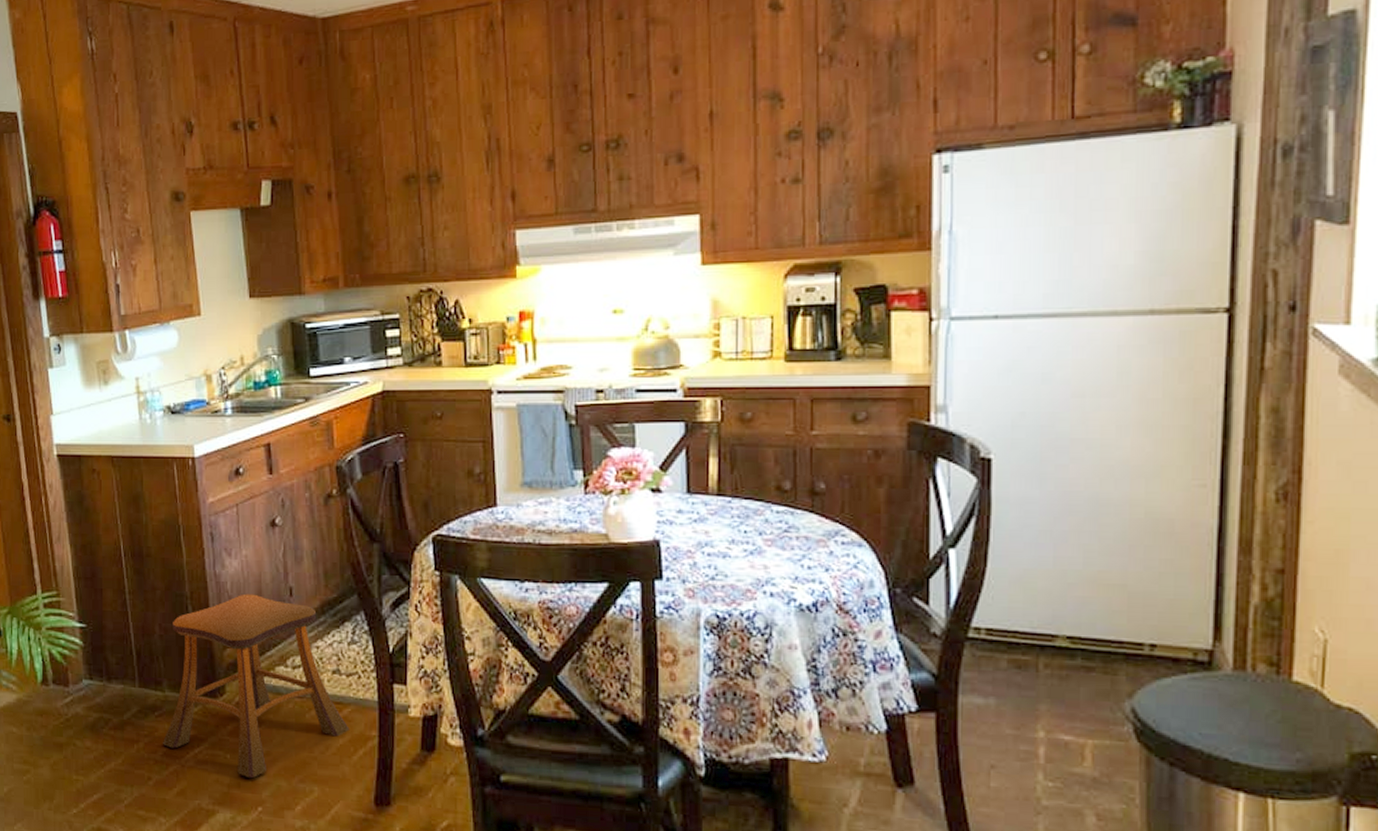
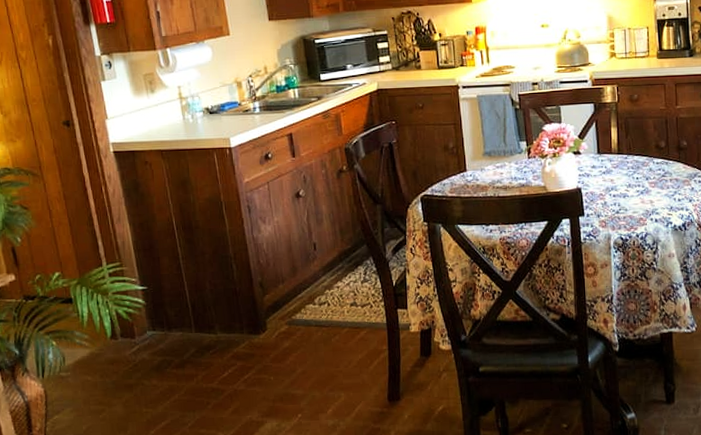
stool: present [163,593,350,779] -> none [218,251,366,393]

